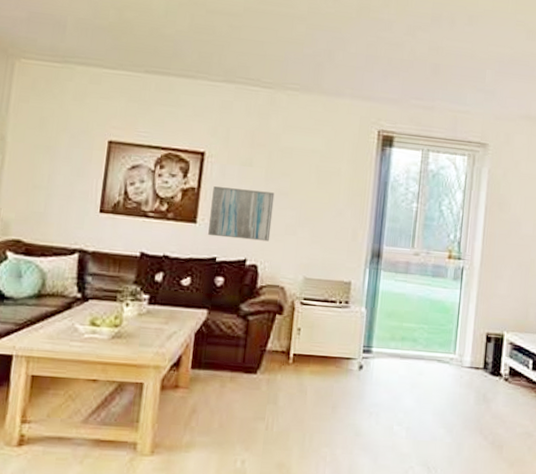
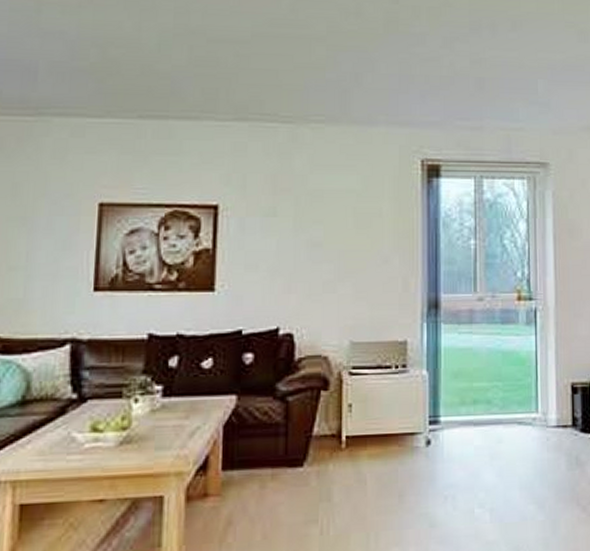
wall art: present [208,186,275,242] -> none [230,245,306,305]

